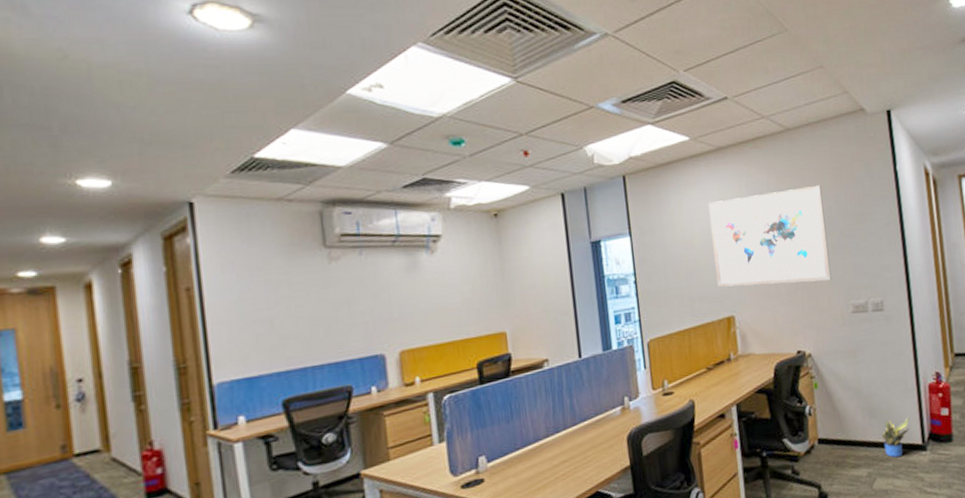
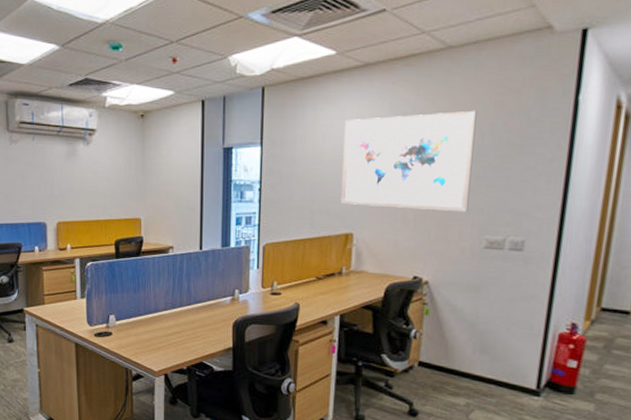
potted plant: present [881,417,910,458] -> none [490,359,527,396]

